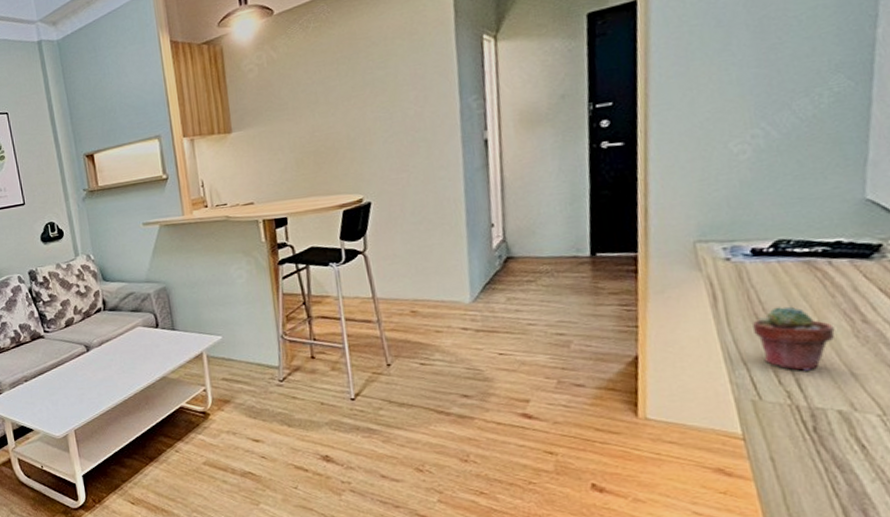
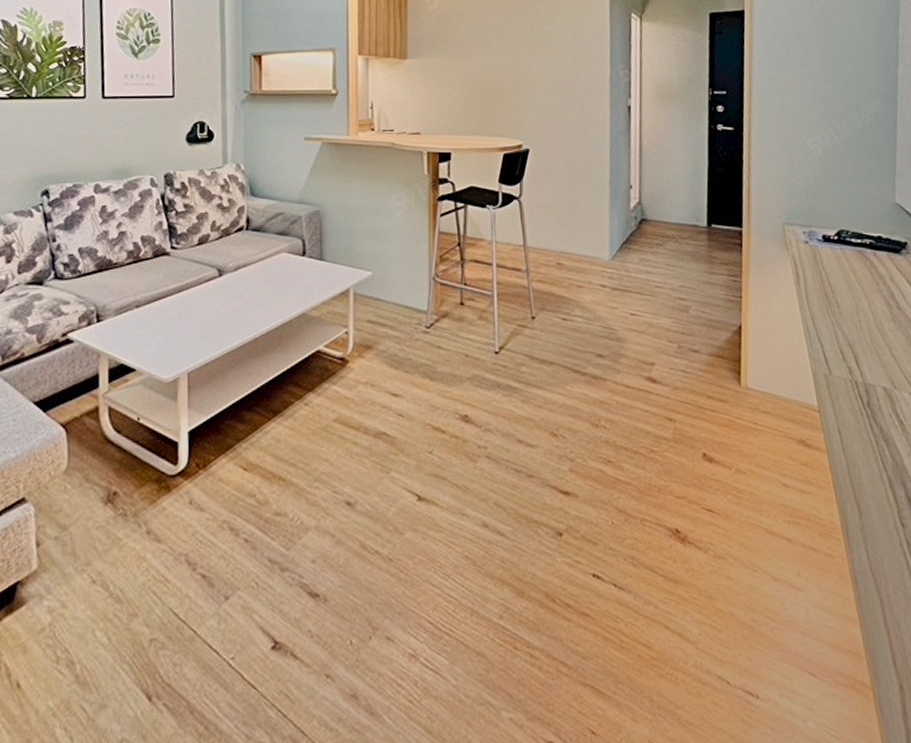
potted succulent: present [753,306,835,371] -> none [824,289,880,349]

